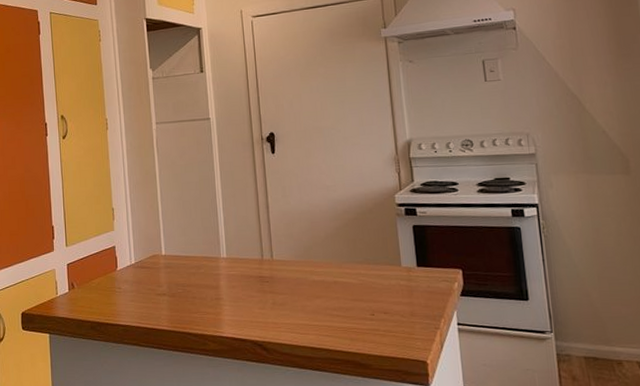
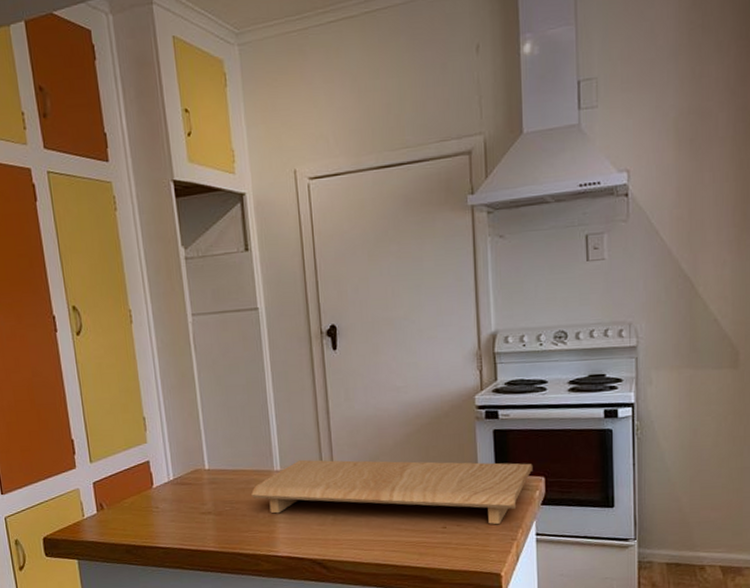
cutting board: none [201,248,451,314] -> present [251,459,533,525]

